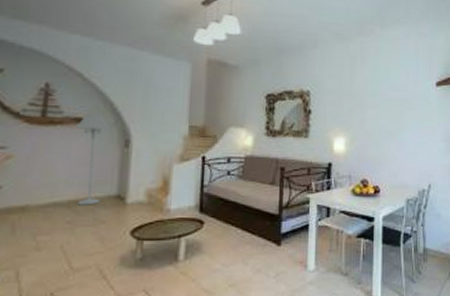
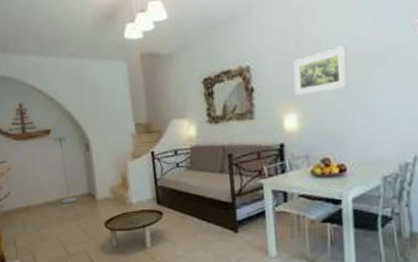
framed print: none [345,89,387,124] -> present [293,46,348,96]

